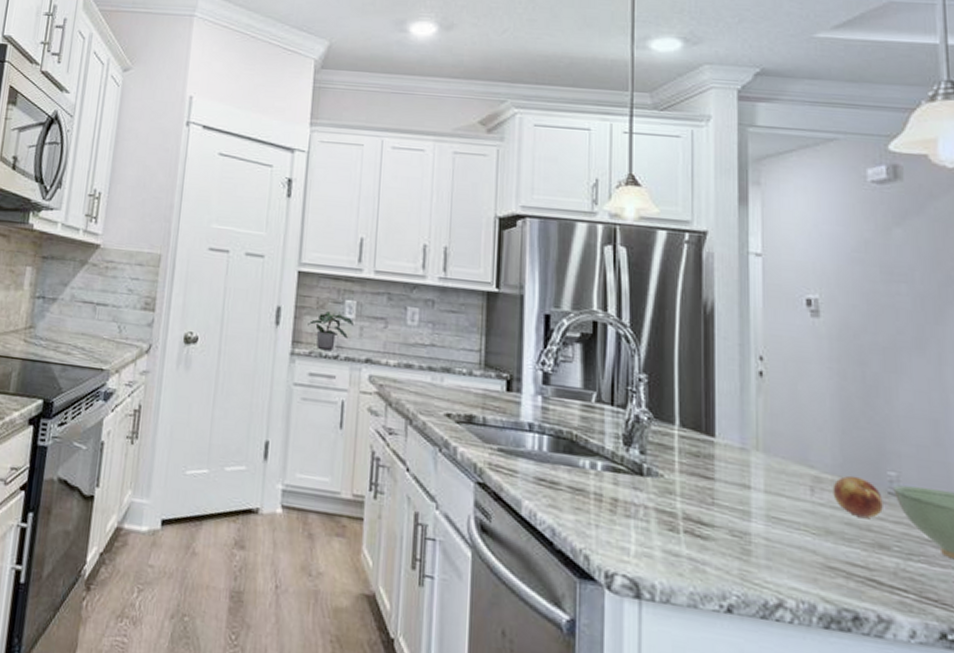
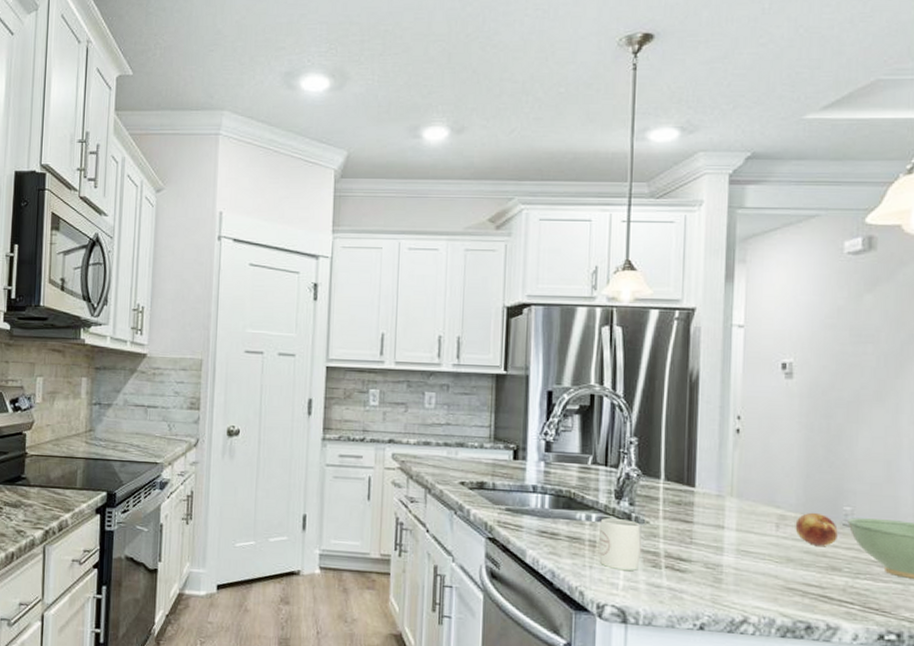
potted plant: present [308,311,353,351] -> none [336,401,377,435]
mug: none [605,467,655,534] -> present [598,518,642,571]

